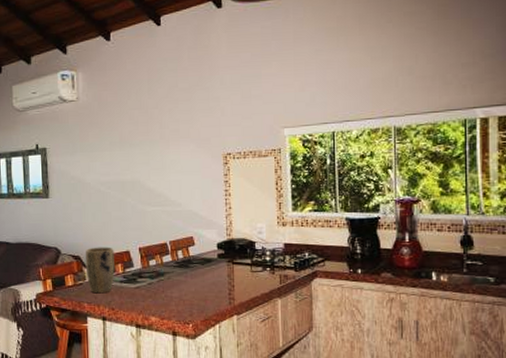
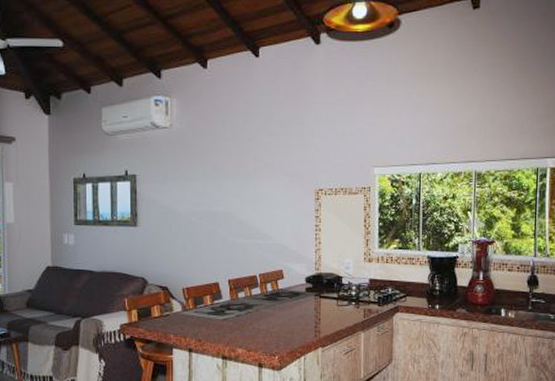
plant pot: present [85,247,115,294] -> none [173,278,203,325]

